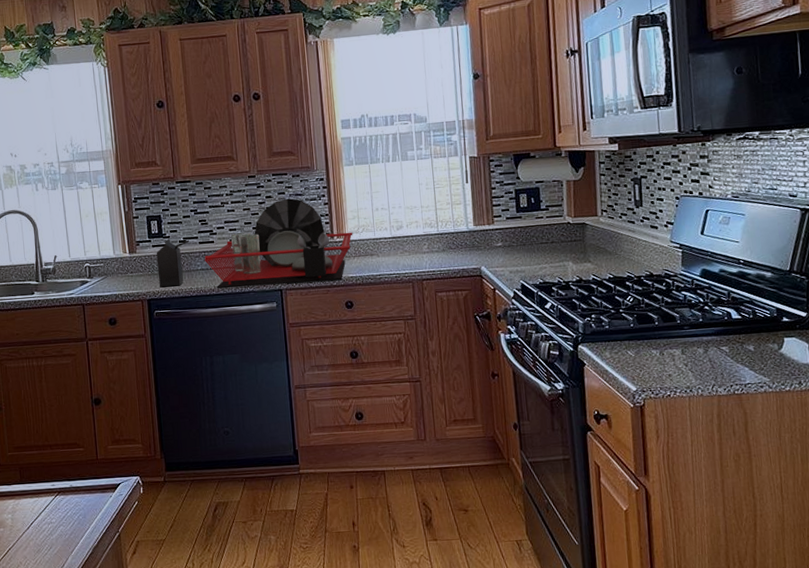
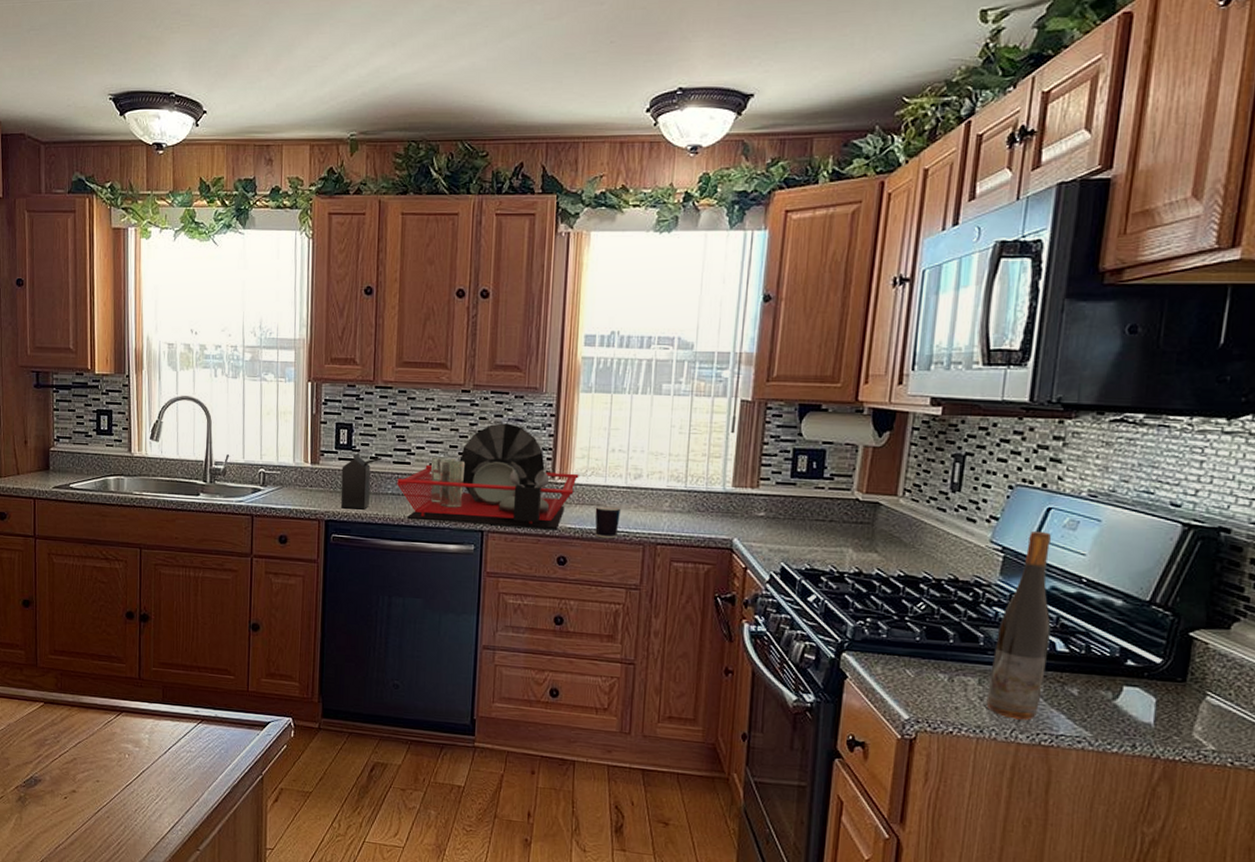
mug: none [370,254,391,282] -> present [595,506,622,539]
wine bottle: none [688,228,729,377] -> present [986,530,1052,721]

